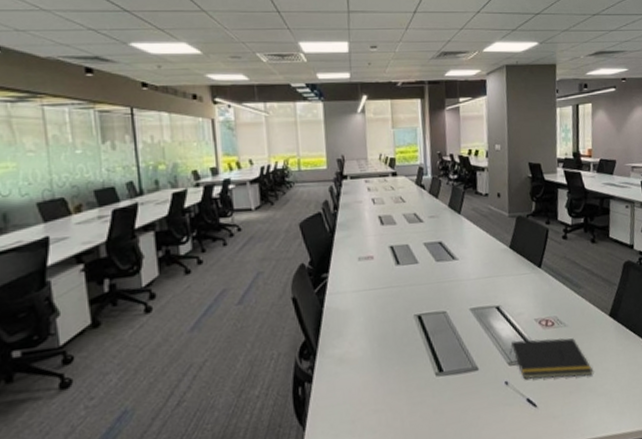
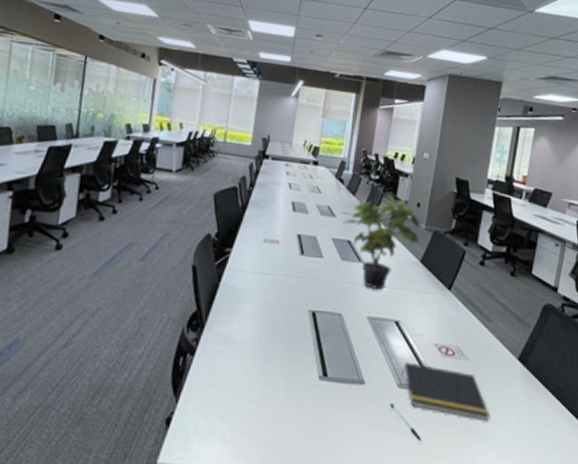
potted plant: none [431,191,506,282] -> present [343,194,423,290]

